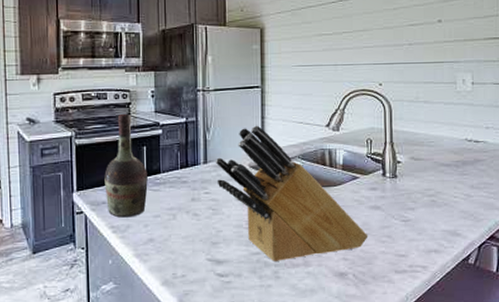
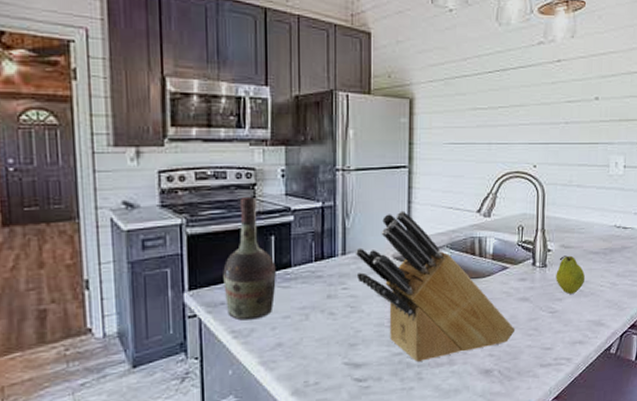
fruit: none [407,167,438,204] -> present [556,255,586,294]

